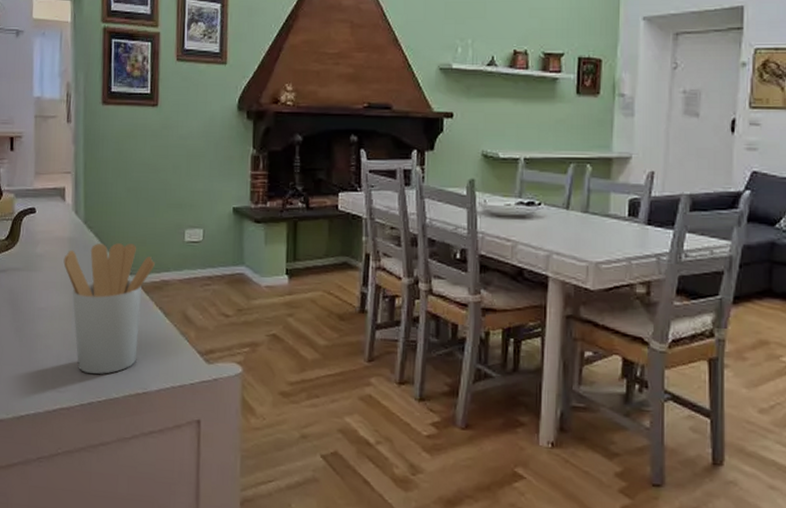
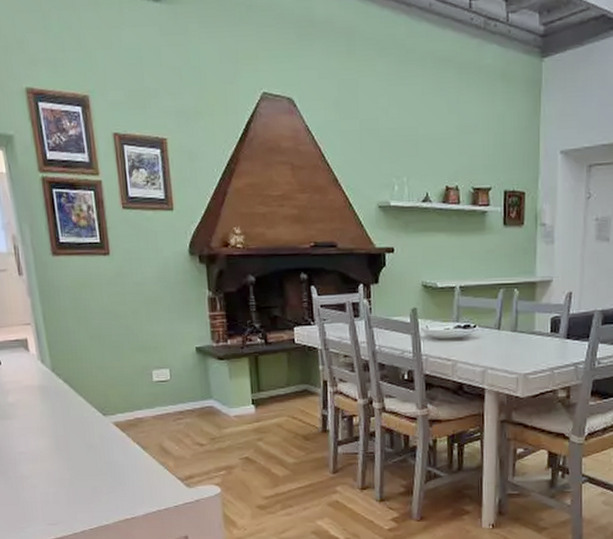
utensil holder: present [63,243,155,375] -> none [36,387,127,507]

